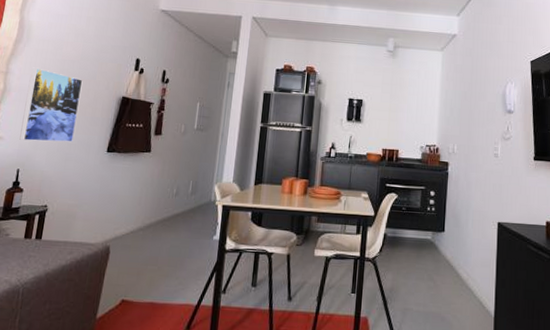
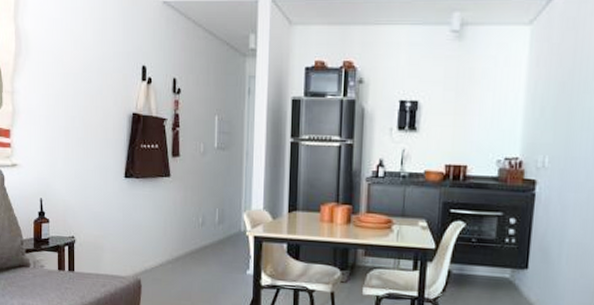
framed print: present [19,67,83,142] -> none [36,84,90,168]

